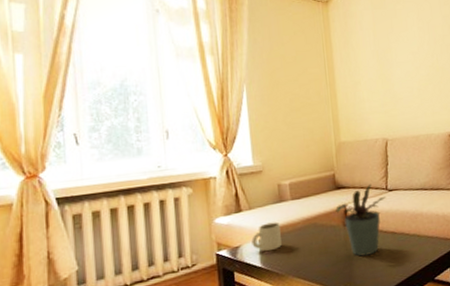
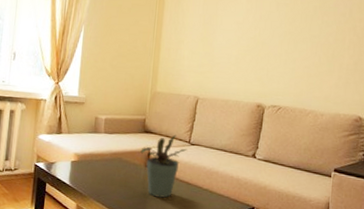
mug: present [251,222,282,252] -> none [65,148,91,173]

